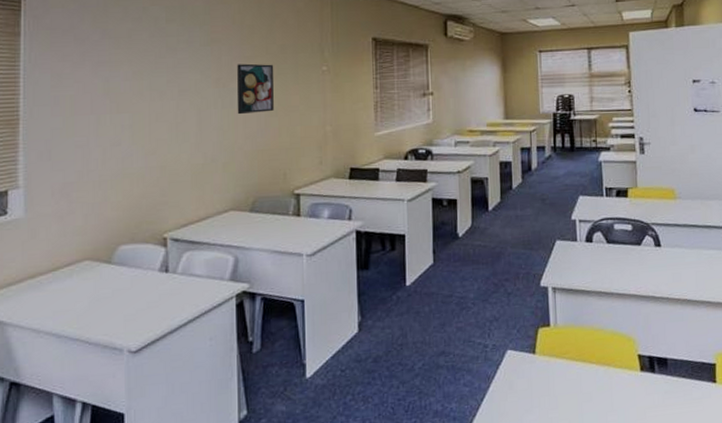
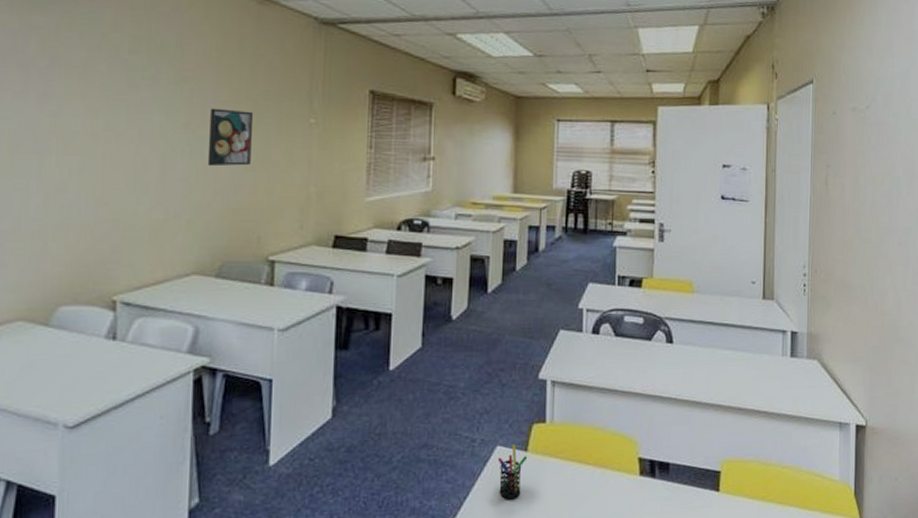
pen holder: none [509,347,536,400] -> present [497,444,528,500]

